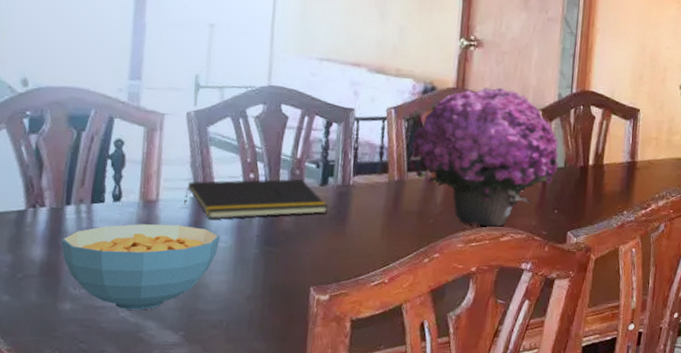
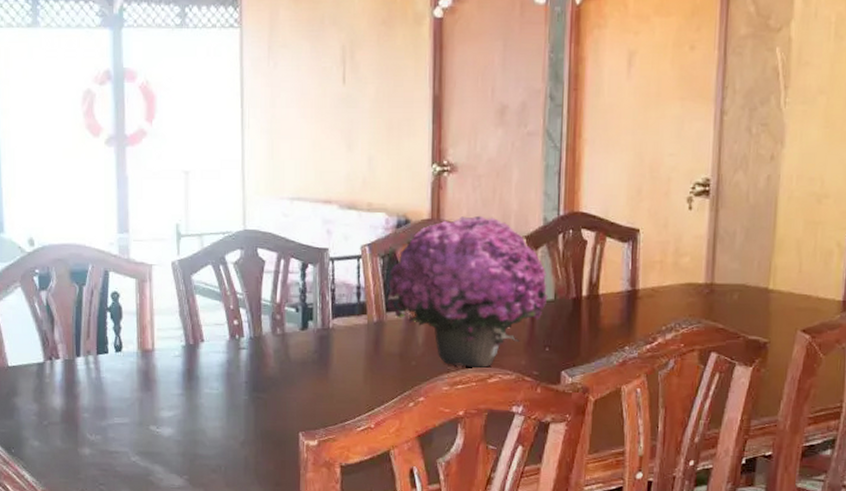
cereal bowl: present [61,224,220,310] -> none [76,372,212,455]
notepad: present [184,178,328,219] -> none [177,323,309,367]

